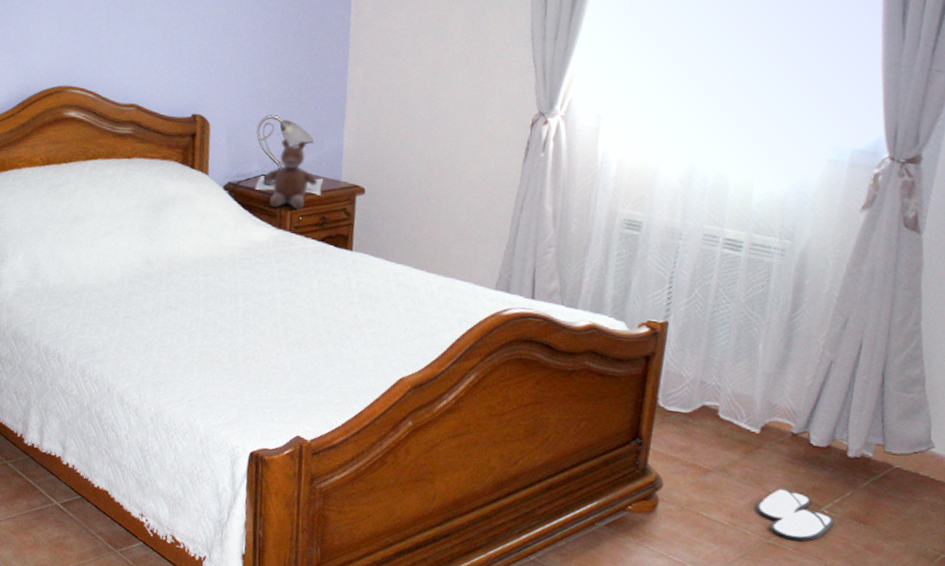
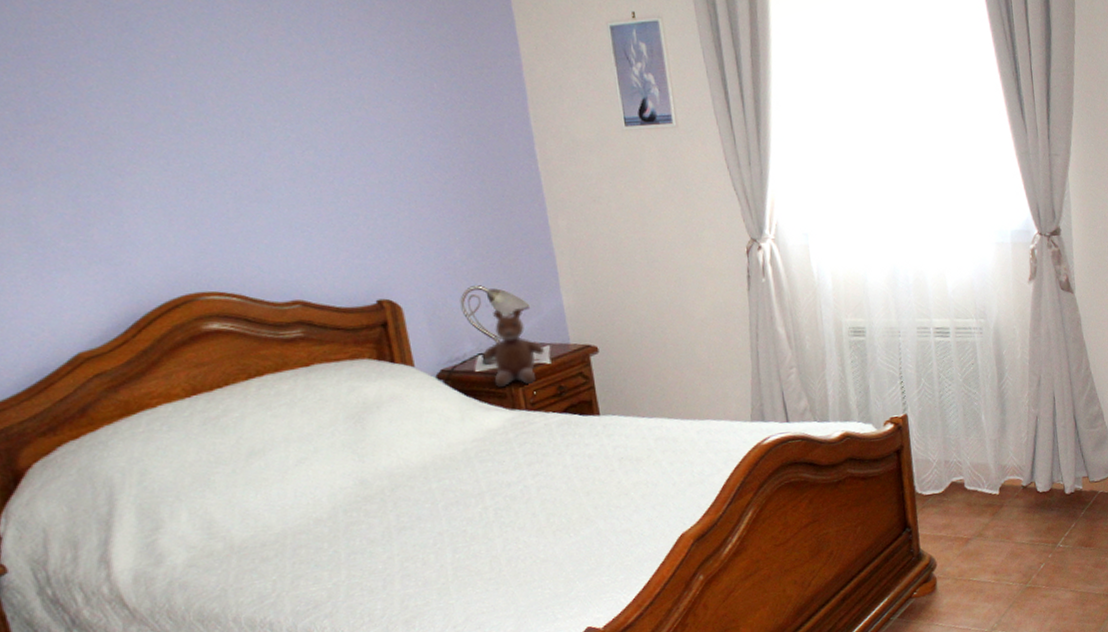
slippers: present [756,487,834,542] -> none [1011,535,1069,580]

